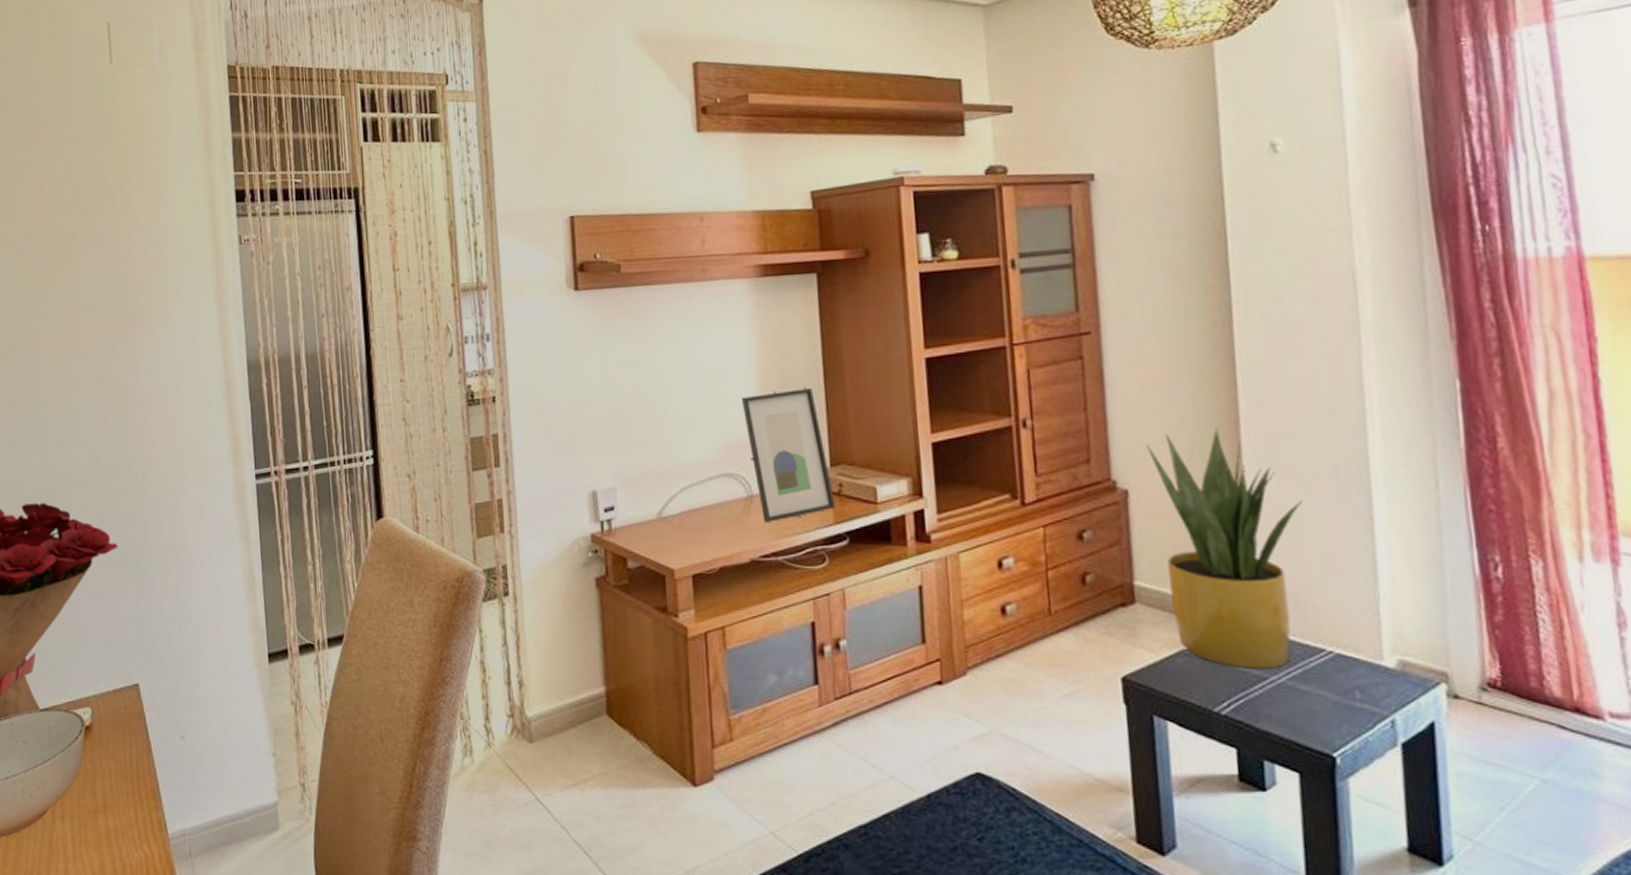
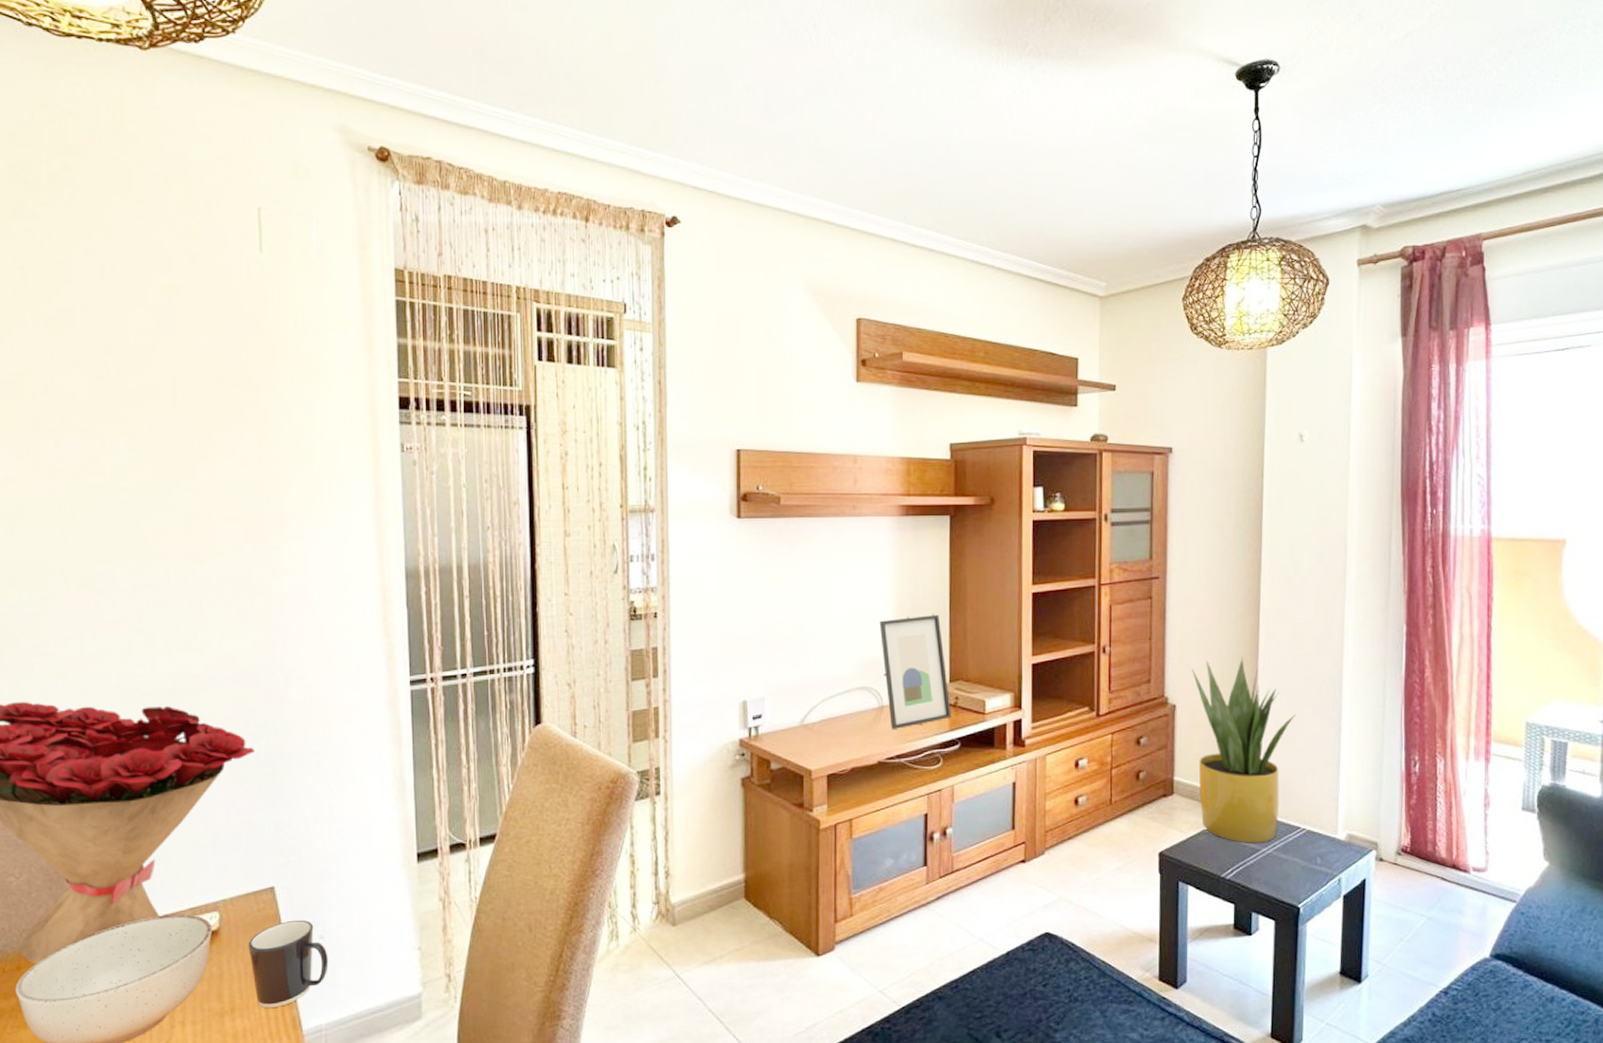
mug: none [117,718,190,809] -> present [248,919,329,1009]

